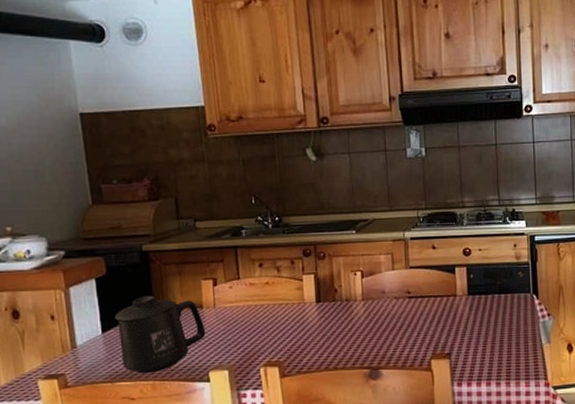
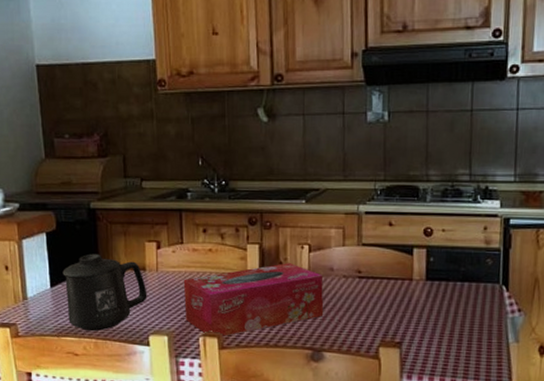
tissue box: none [241,289,379,366] -> present [183,263,324,337]

